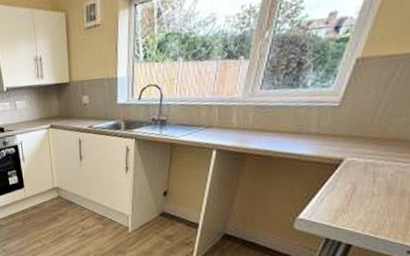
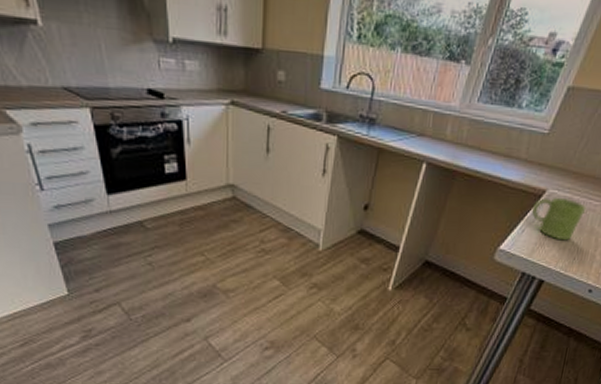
mug: none [329,163,394,205] -> present [531,197,587,241]

